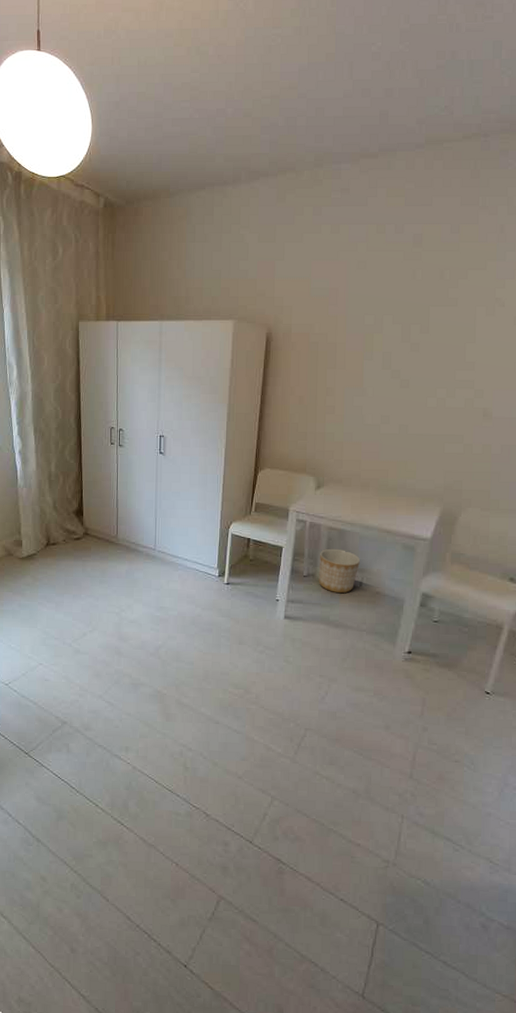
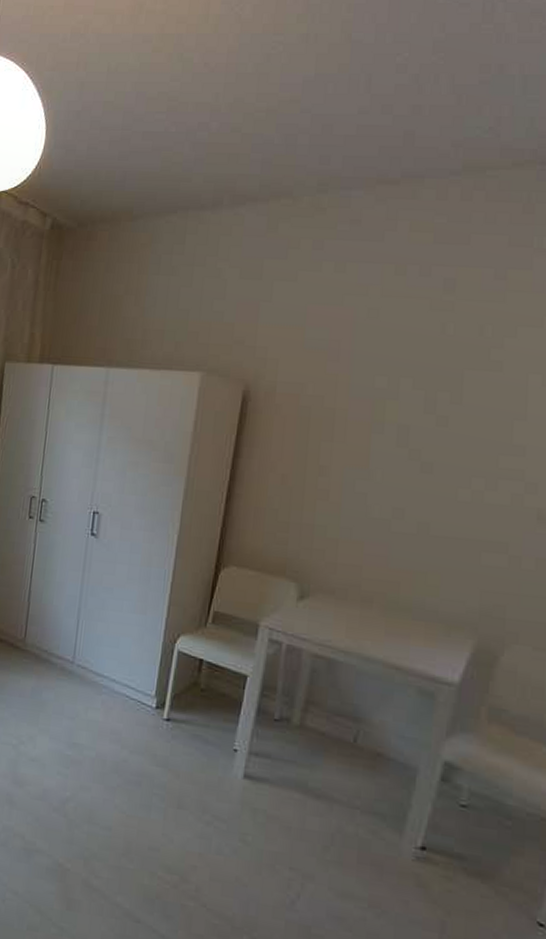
planter: present [318,548,361,594] -> none [294,684,357,750]

